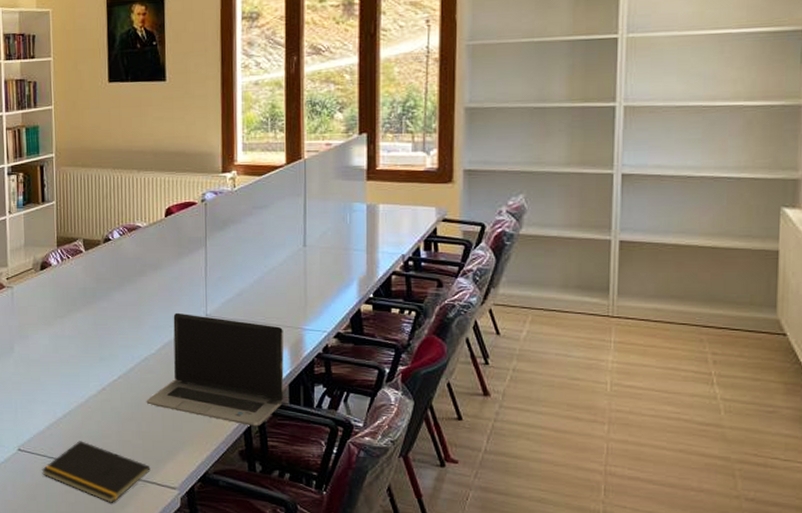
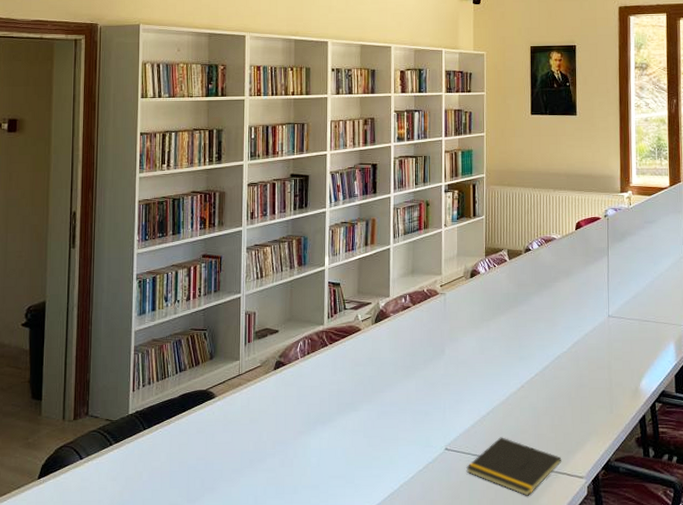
laptop computer: present [146,312,284,427] -> none [558,314,671,415]

